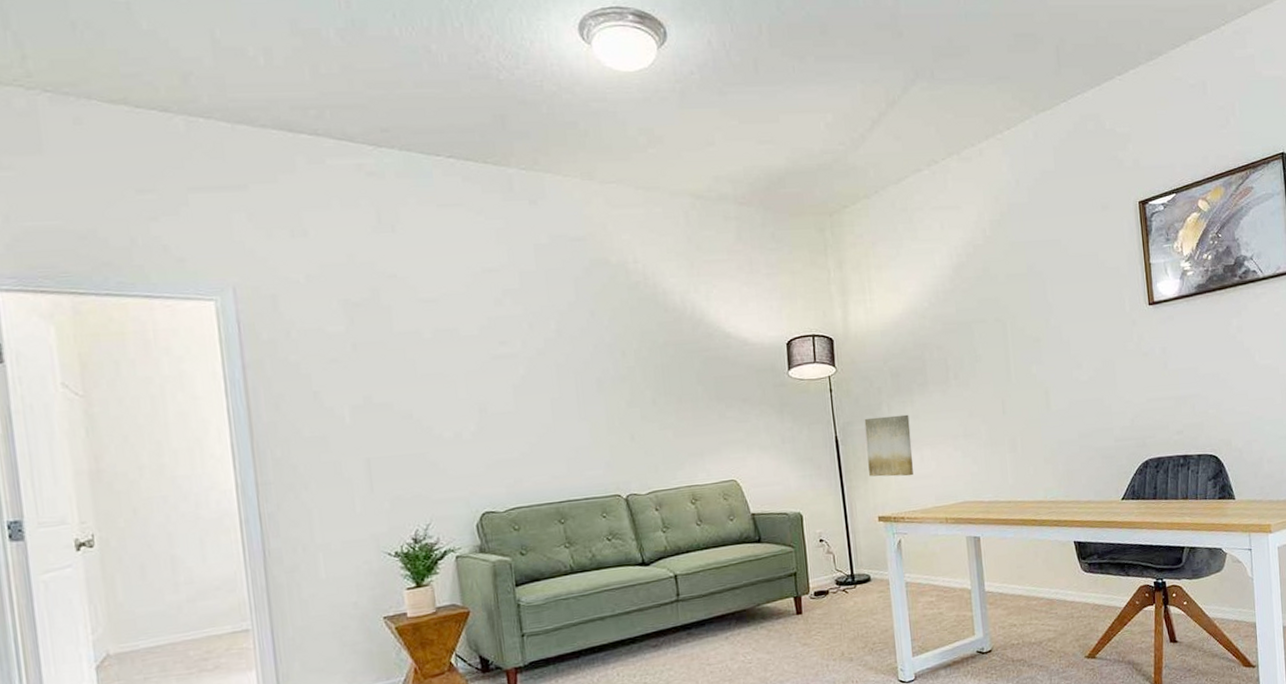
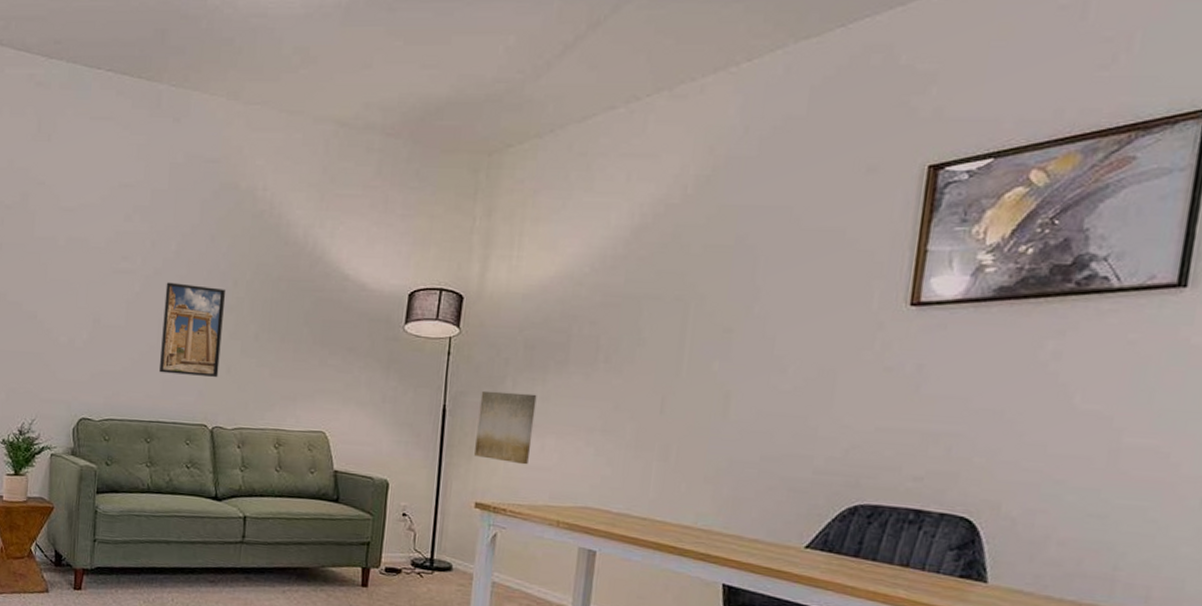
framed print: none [552,360,623,452] -> present [158,282,226,377]

